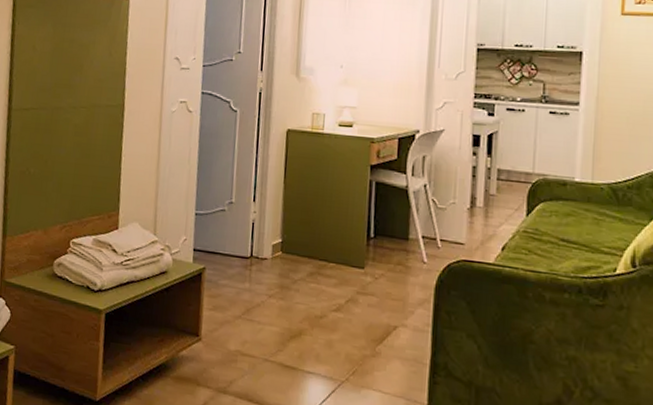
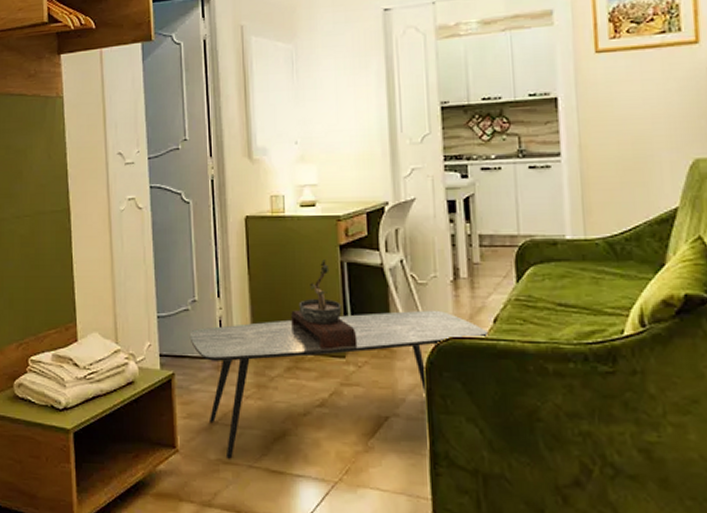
coffee table: none [223,228,495,351] -> present [189,310,488,459]
bonsai tree: none [318,177,377,260] -> present [291,259,358,349]

